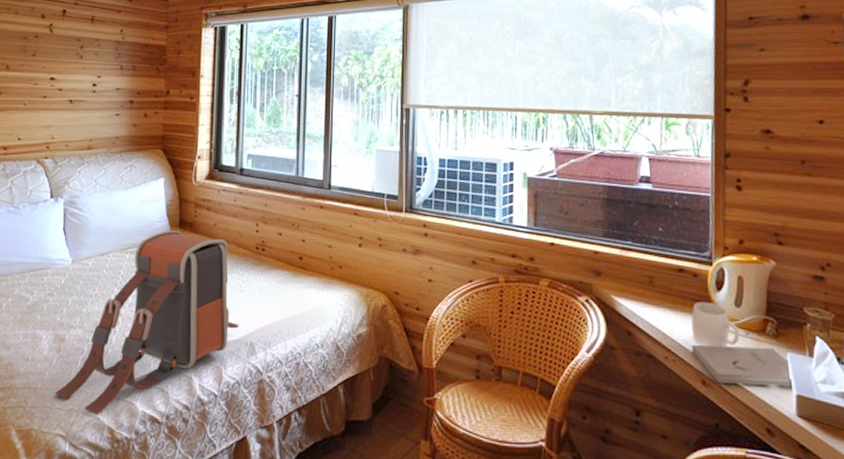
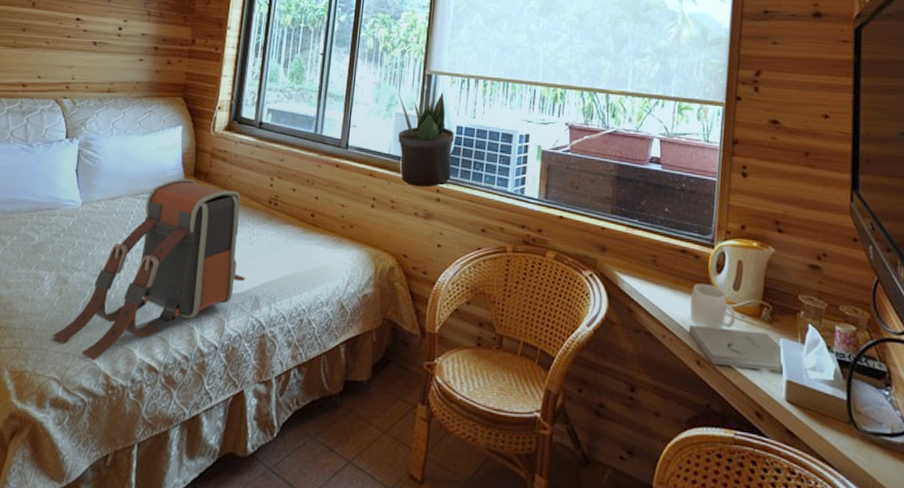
planter: none [376,126,438,223] -> present [397,92,455,188]

